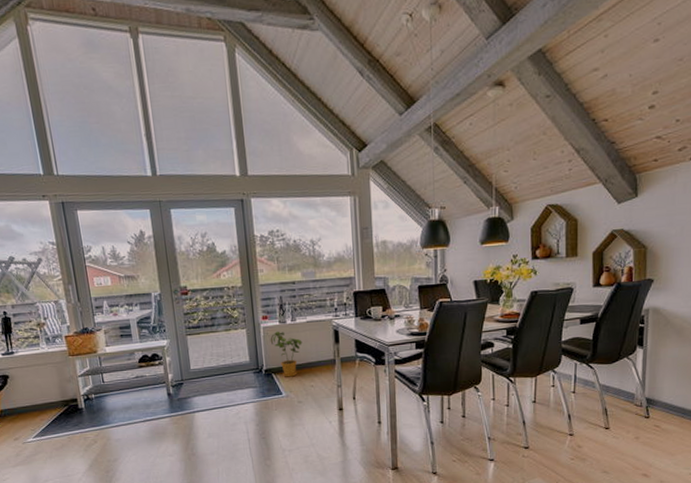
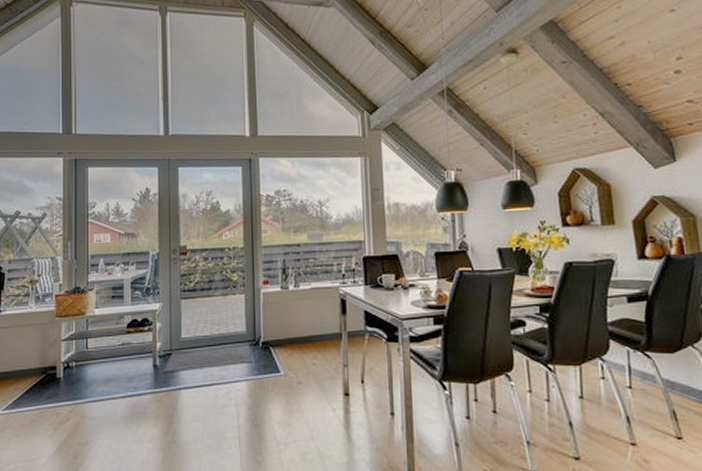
house plant: present [270,331,303,377] -> none [270,297,305,352]

